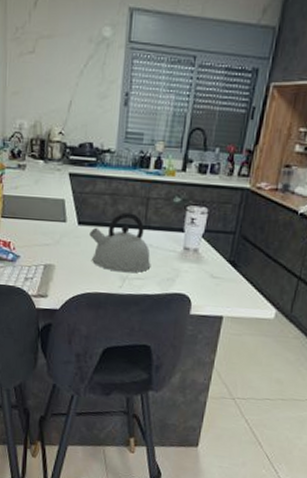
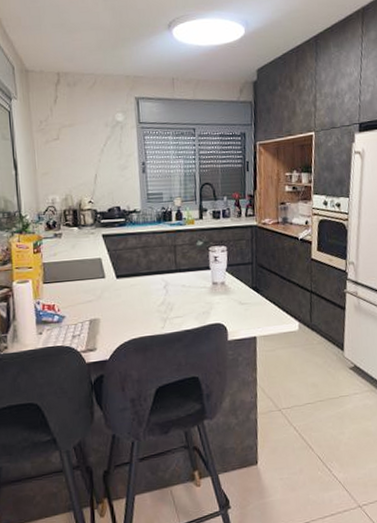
kettle: present [89,212,151,273] -> none [128,260,187,315]

